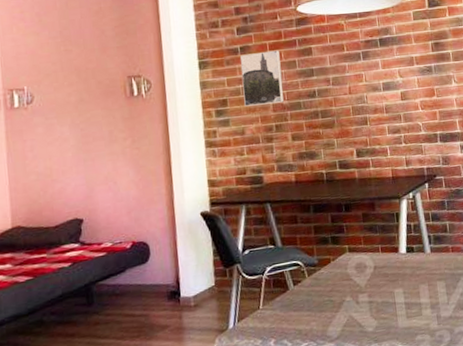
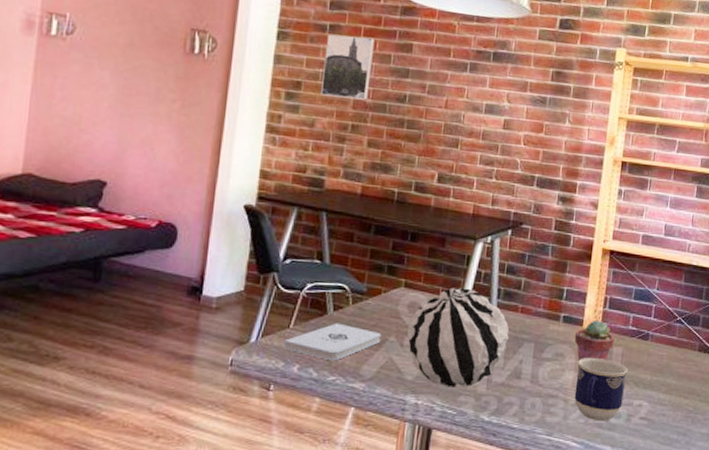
notepad: none [257,295,339,330] -> present [283,323,382,361]
decorative ball: none [359,241,447,331] -> present [407,287,510,387]

